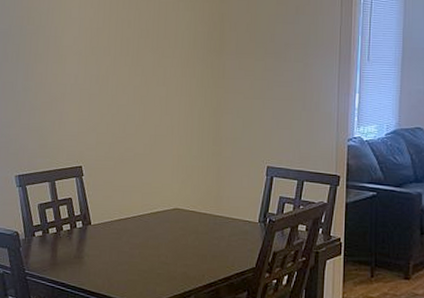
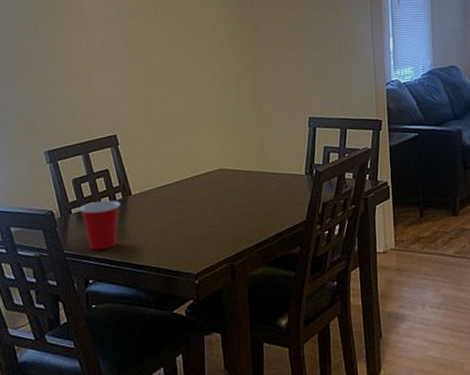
cup: none [41,227,81,274] -> present [78,200,121,251]

